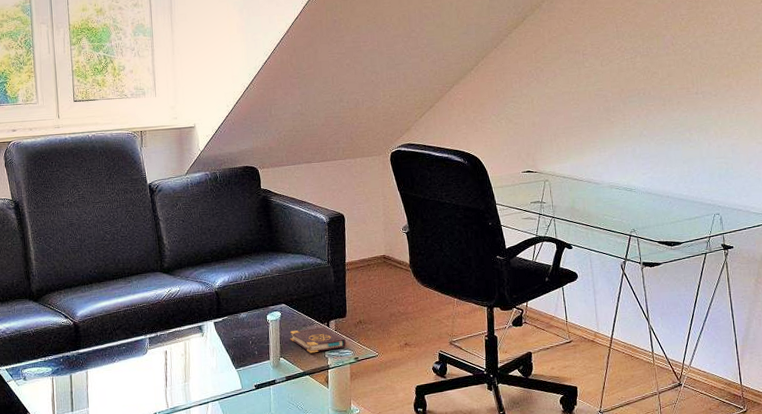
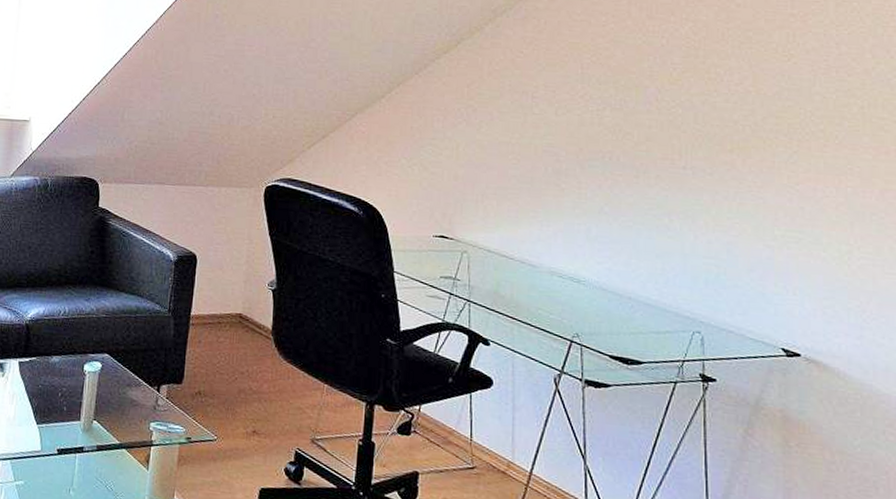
book: present [290,326,346,354] -> none [109,389,178,423]

